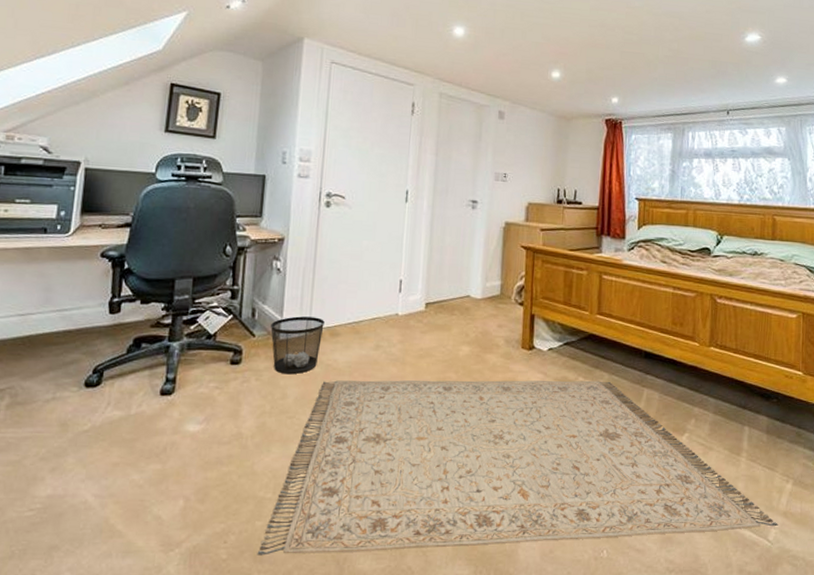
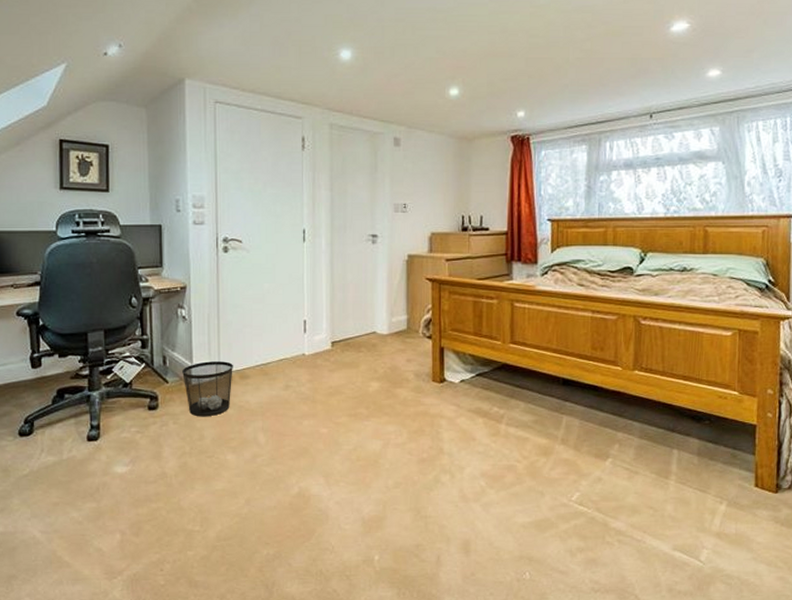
rug: present [257,380,778,556] -> none [191,410,711,581]

